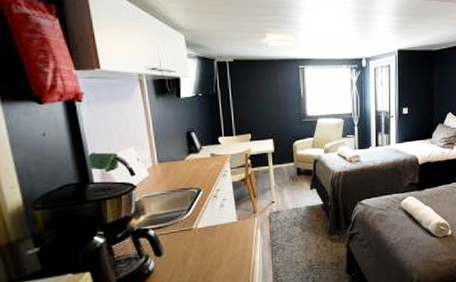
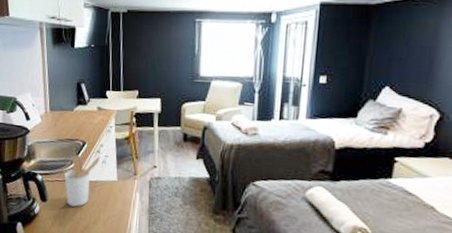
utensil holder: none [180,201,218,255] -> present [64,155,100,207]

